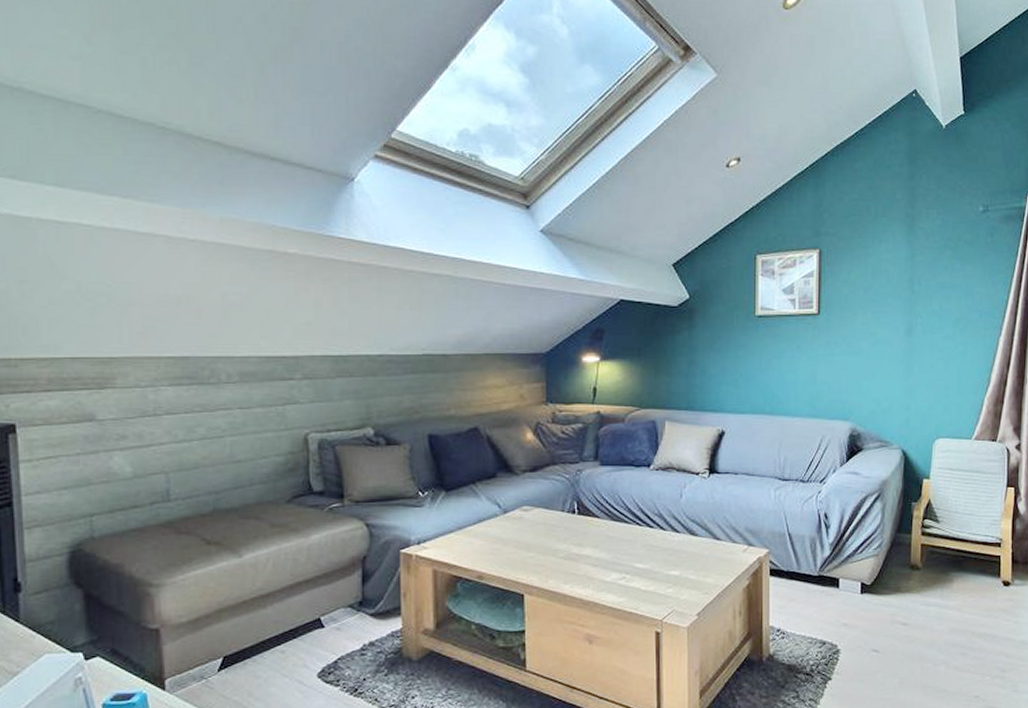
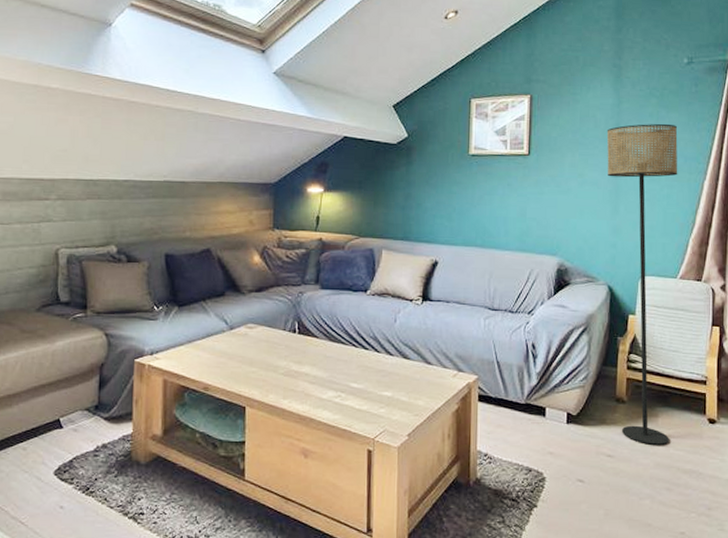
floor lamp: none [899,277,973,611] -> present [606,123,678,445]

